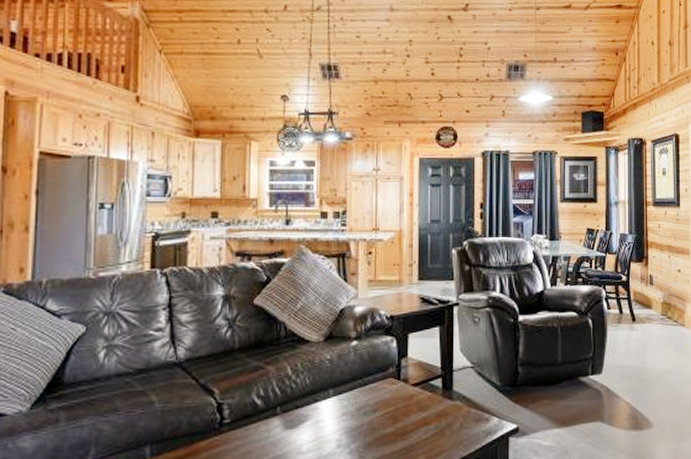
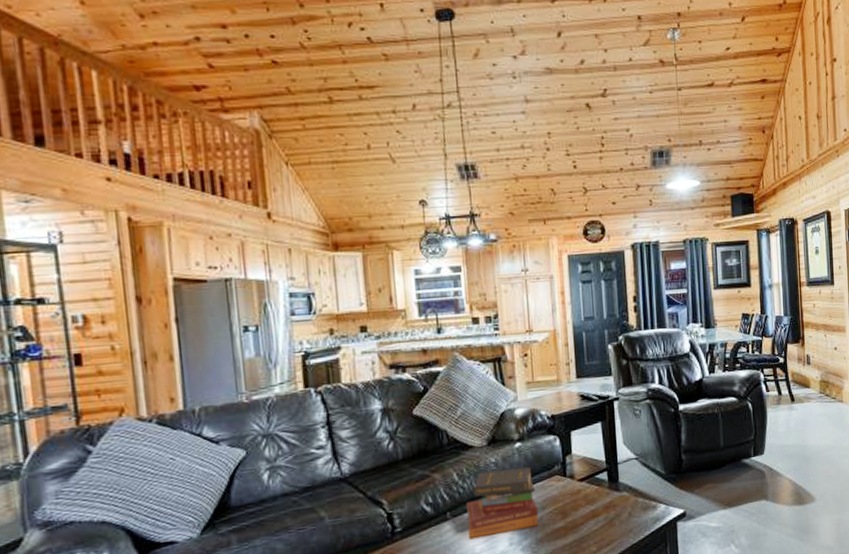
books: none [297,367,369,436] -> present [466,467,539,538]

